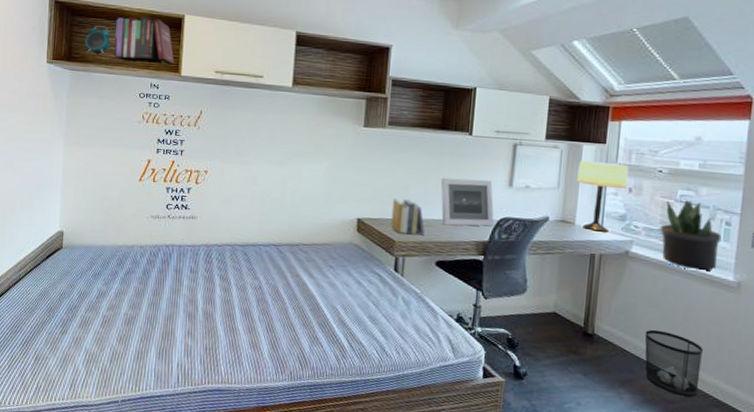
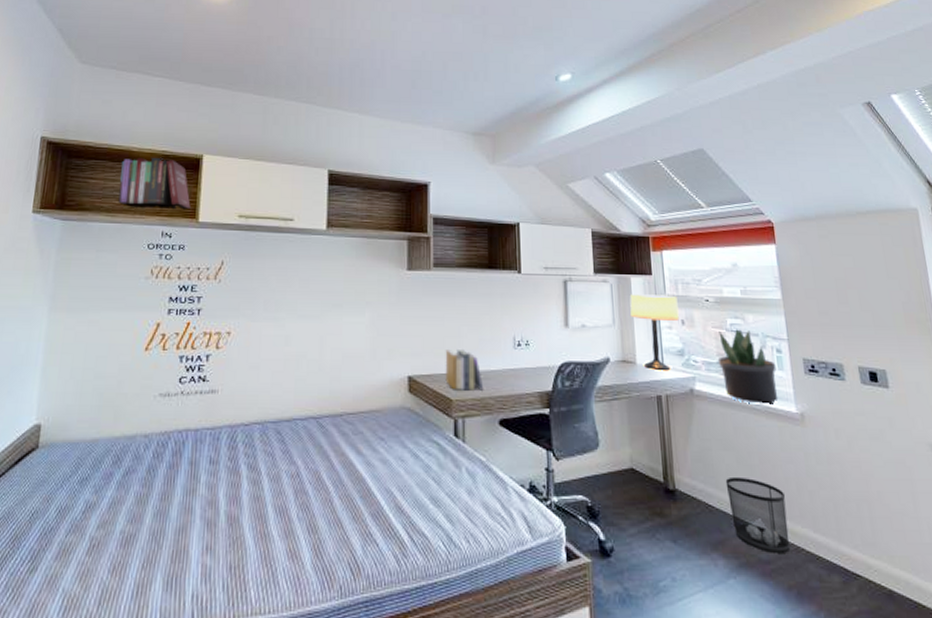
alarm clock: present [85,26,111,56] -> none [83,168,115,202]
picture frame: present [440,177,494,226] -> none [494,321,555,376]

